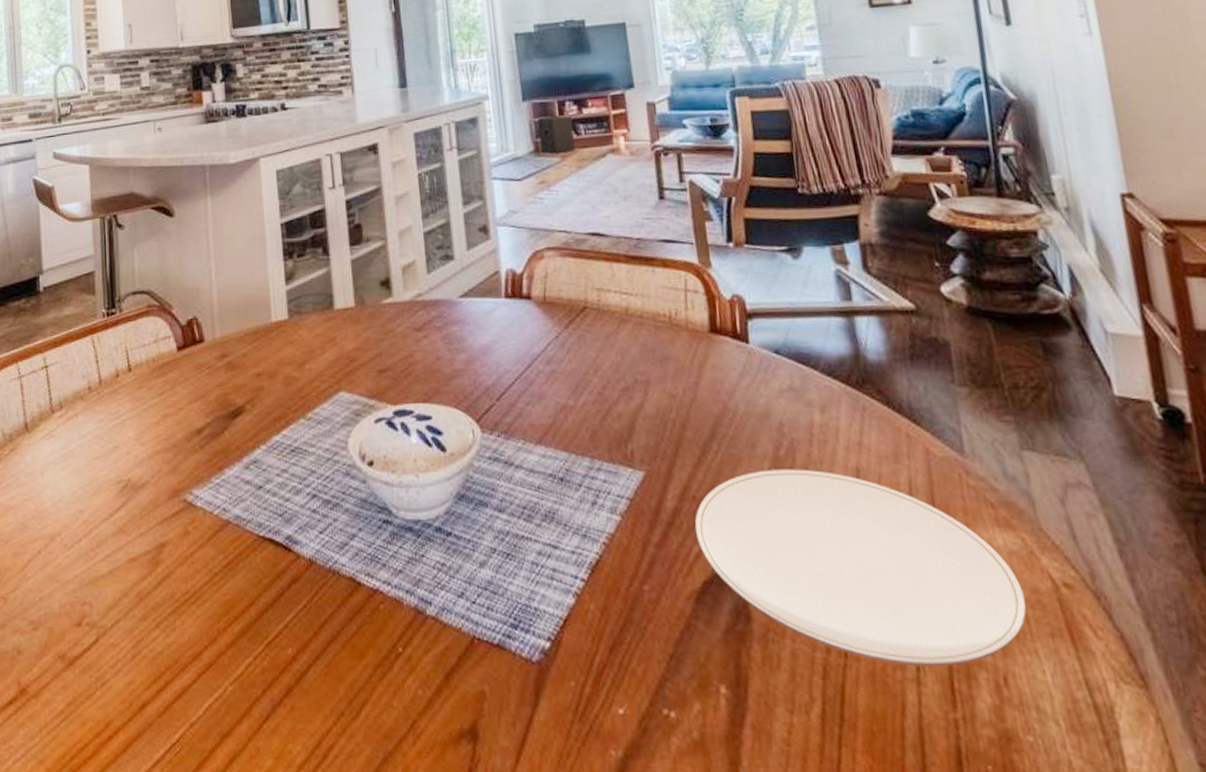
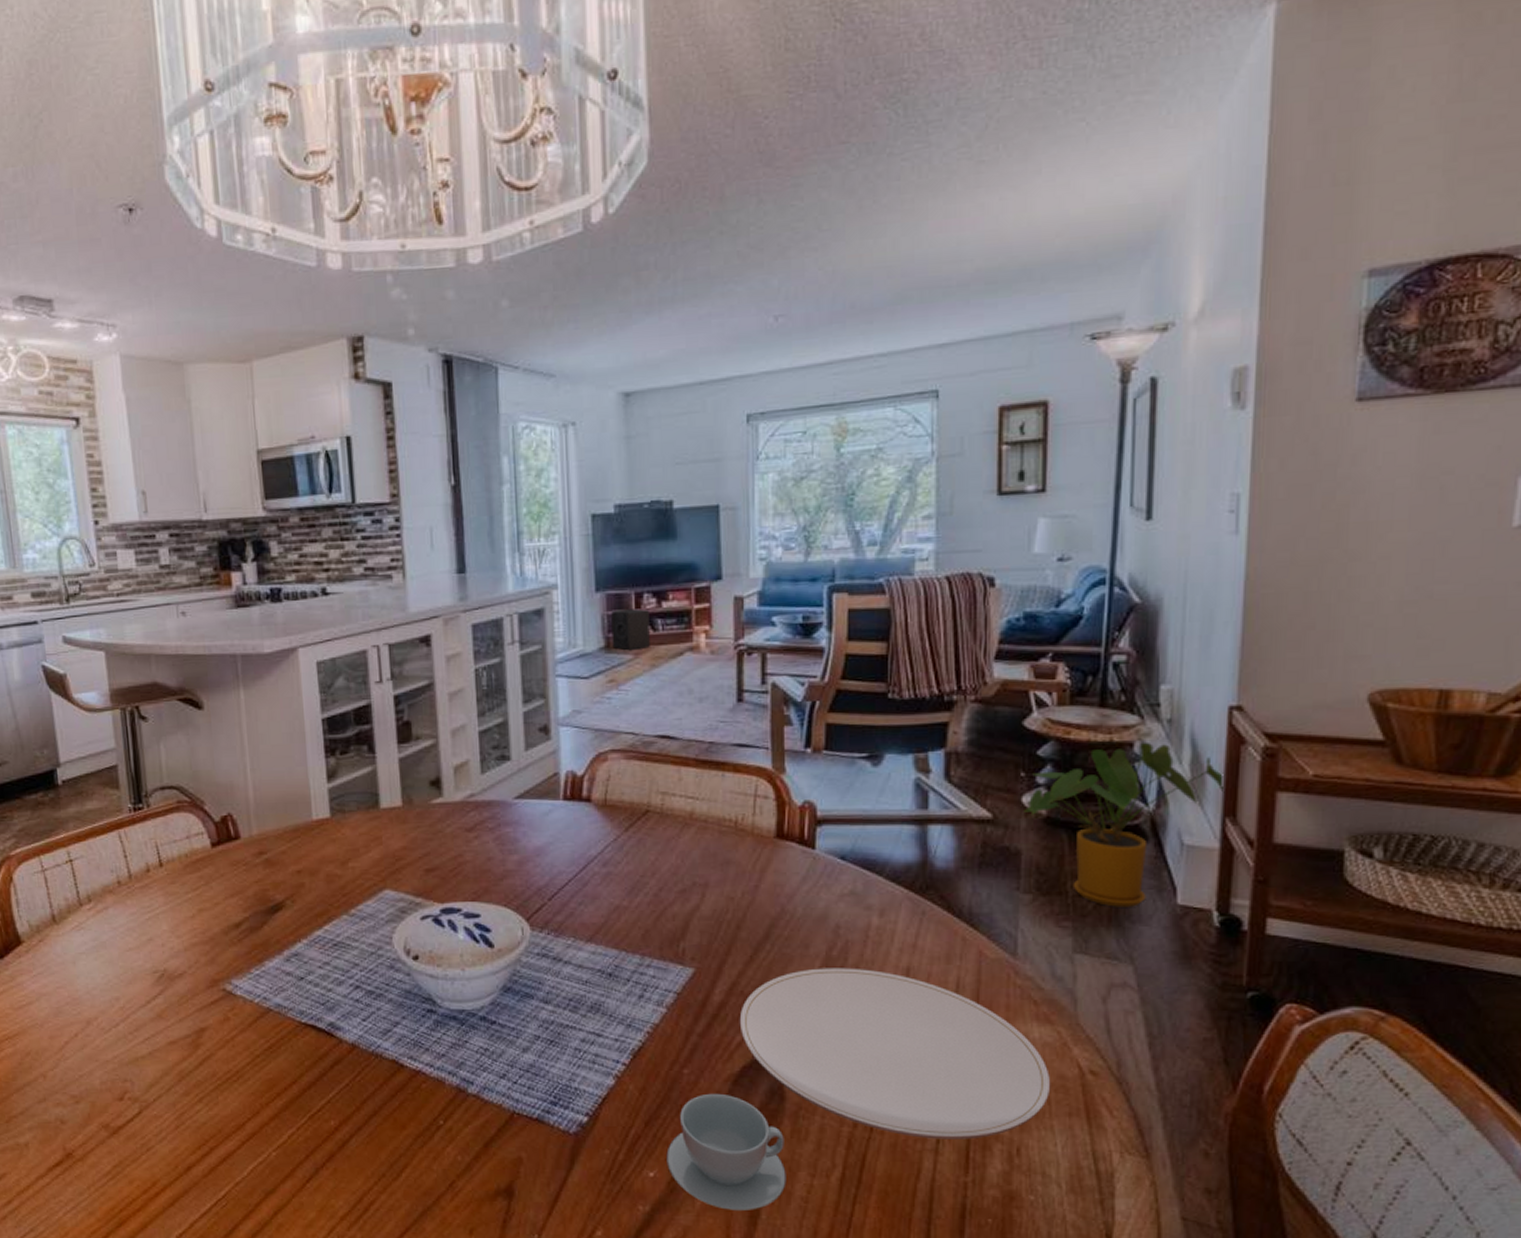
teacup: none [634,613,765,756] -> present [666,1093,786,1210]
house plant: none [944,230,1136,400] -> present [1024,742,1225,907]

